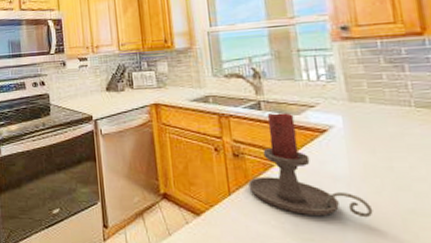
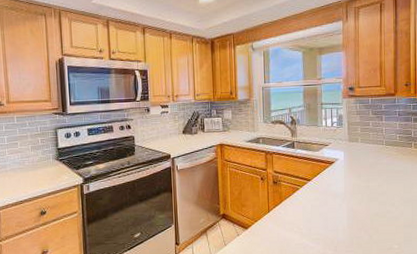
candle holder: present [248,113,373,218] -> none [282,150,355,222]

